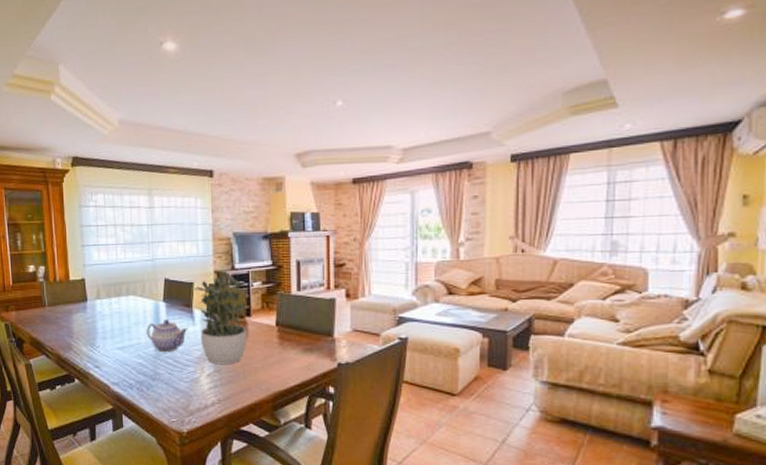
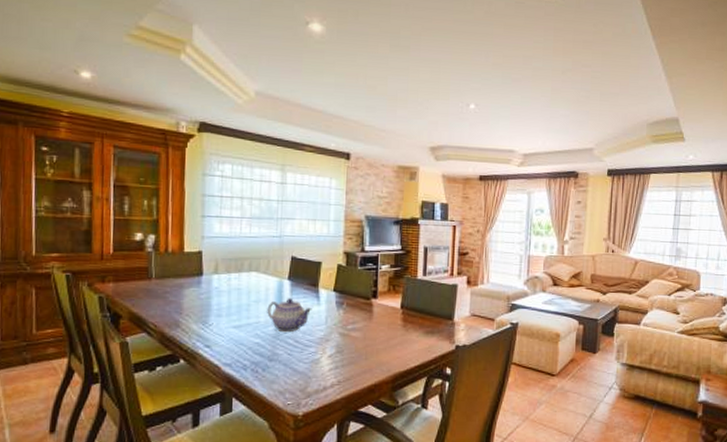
potted plant: present [194,272,247,365] -> none [322,254,376,346]

